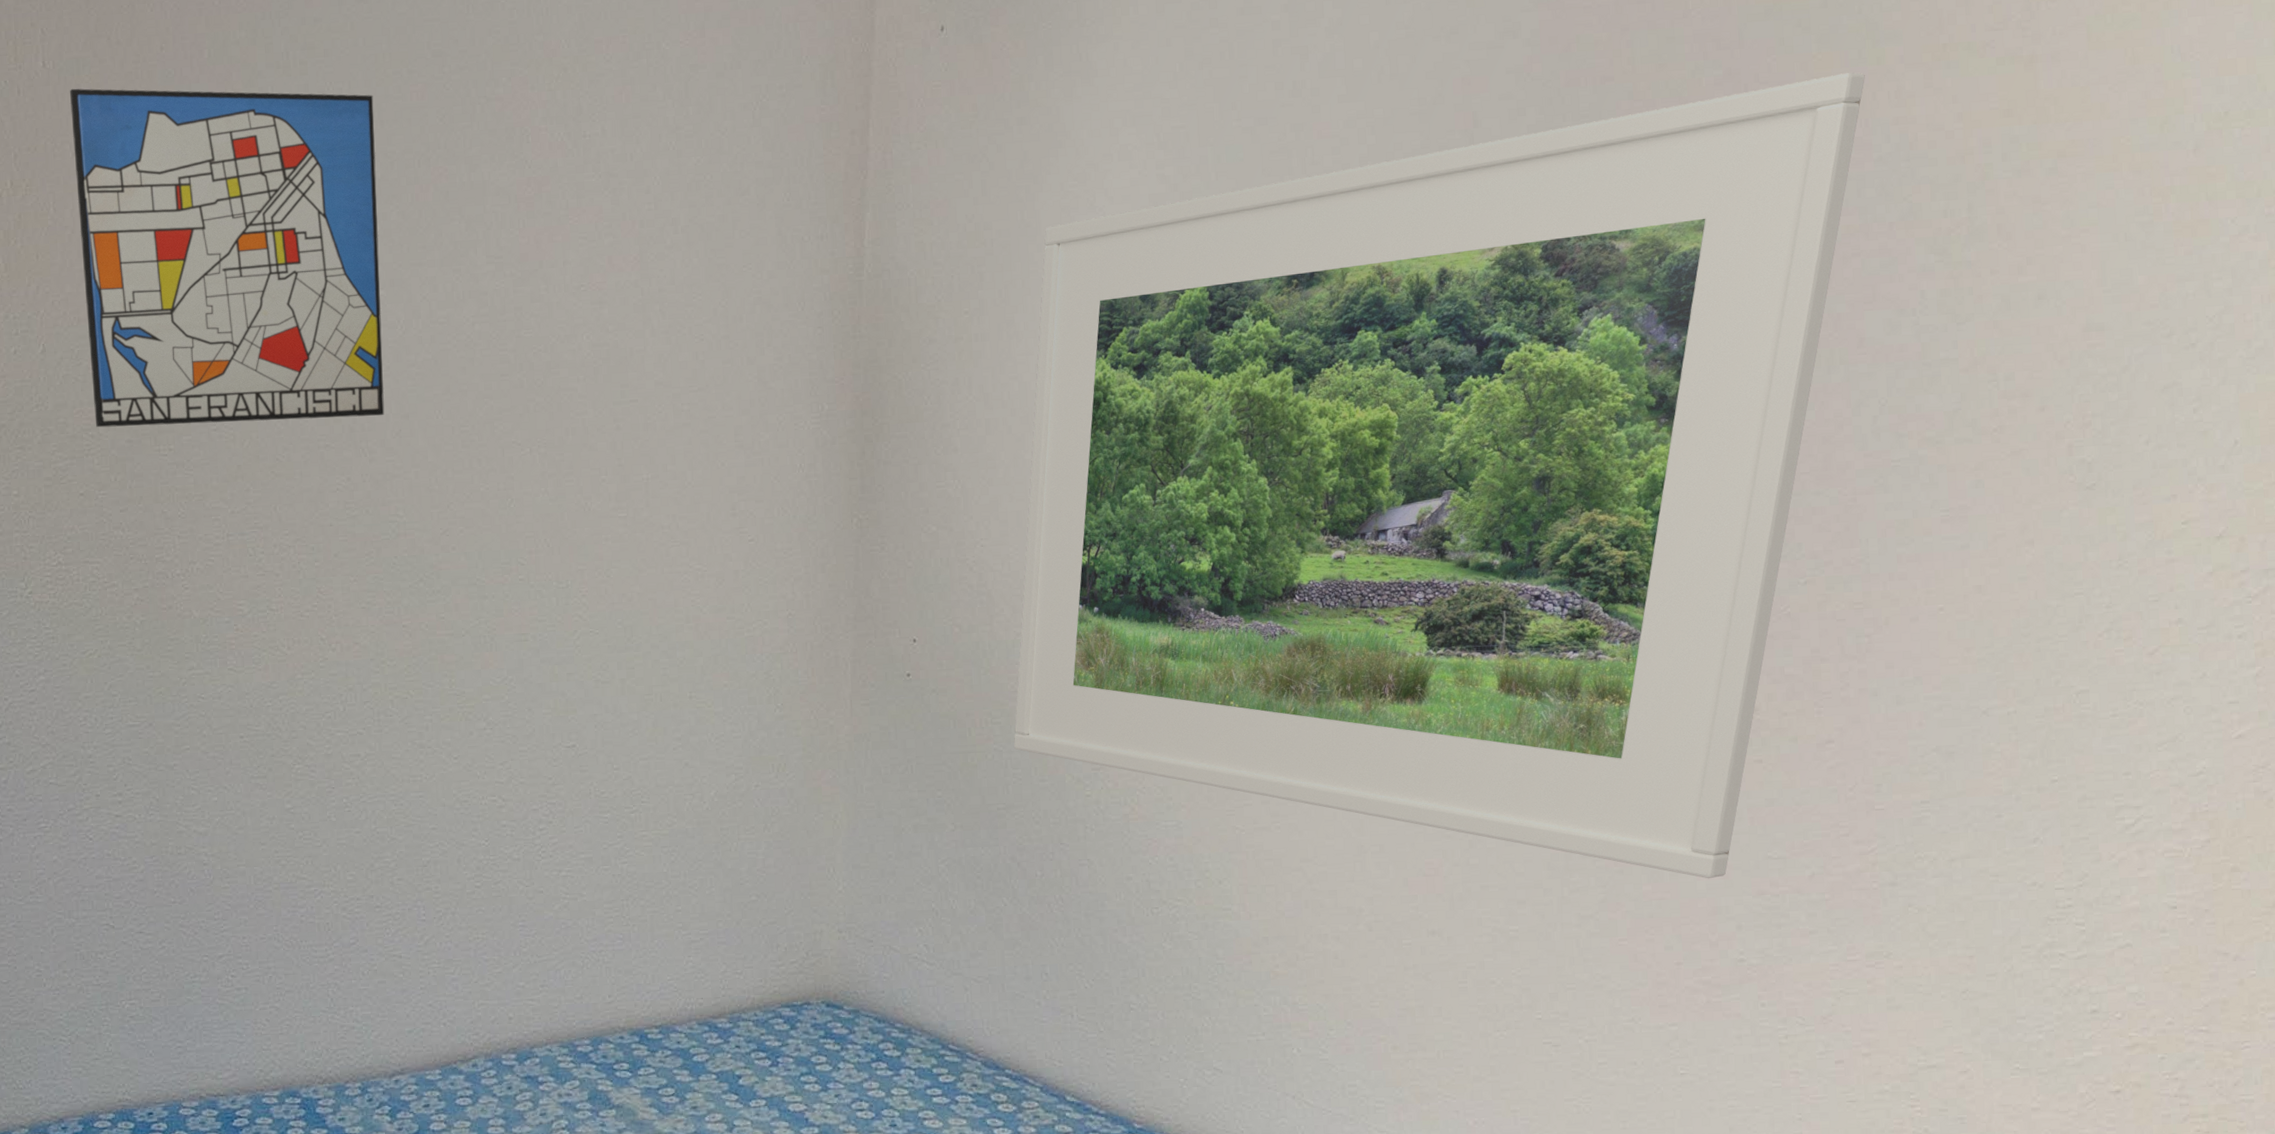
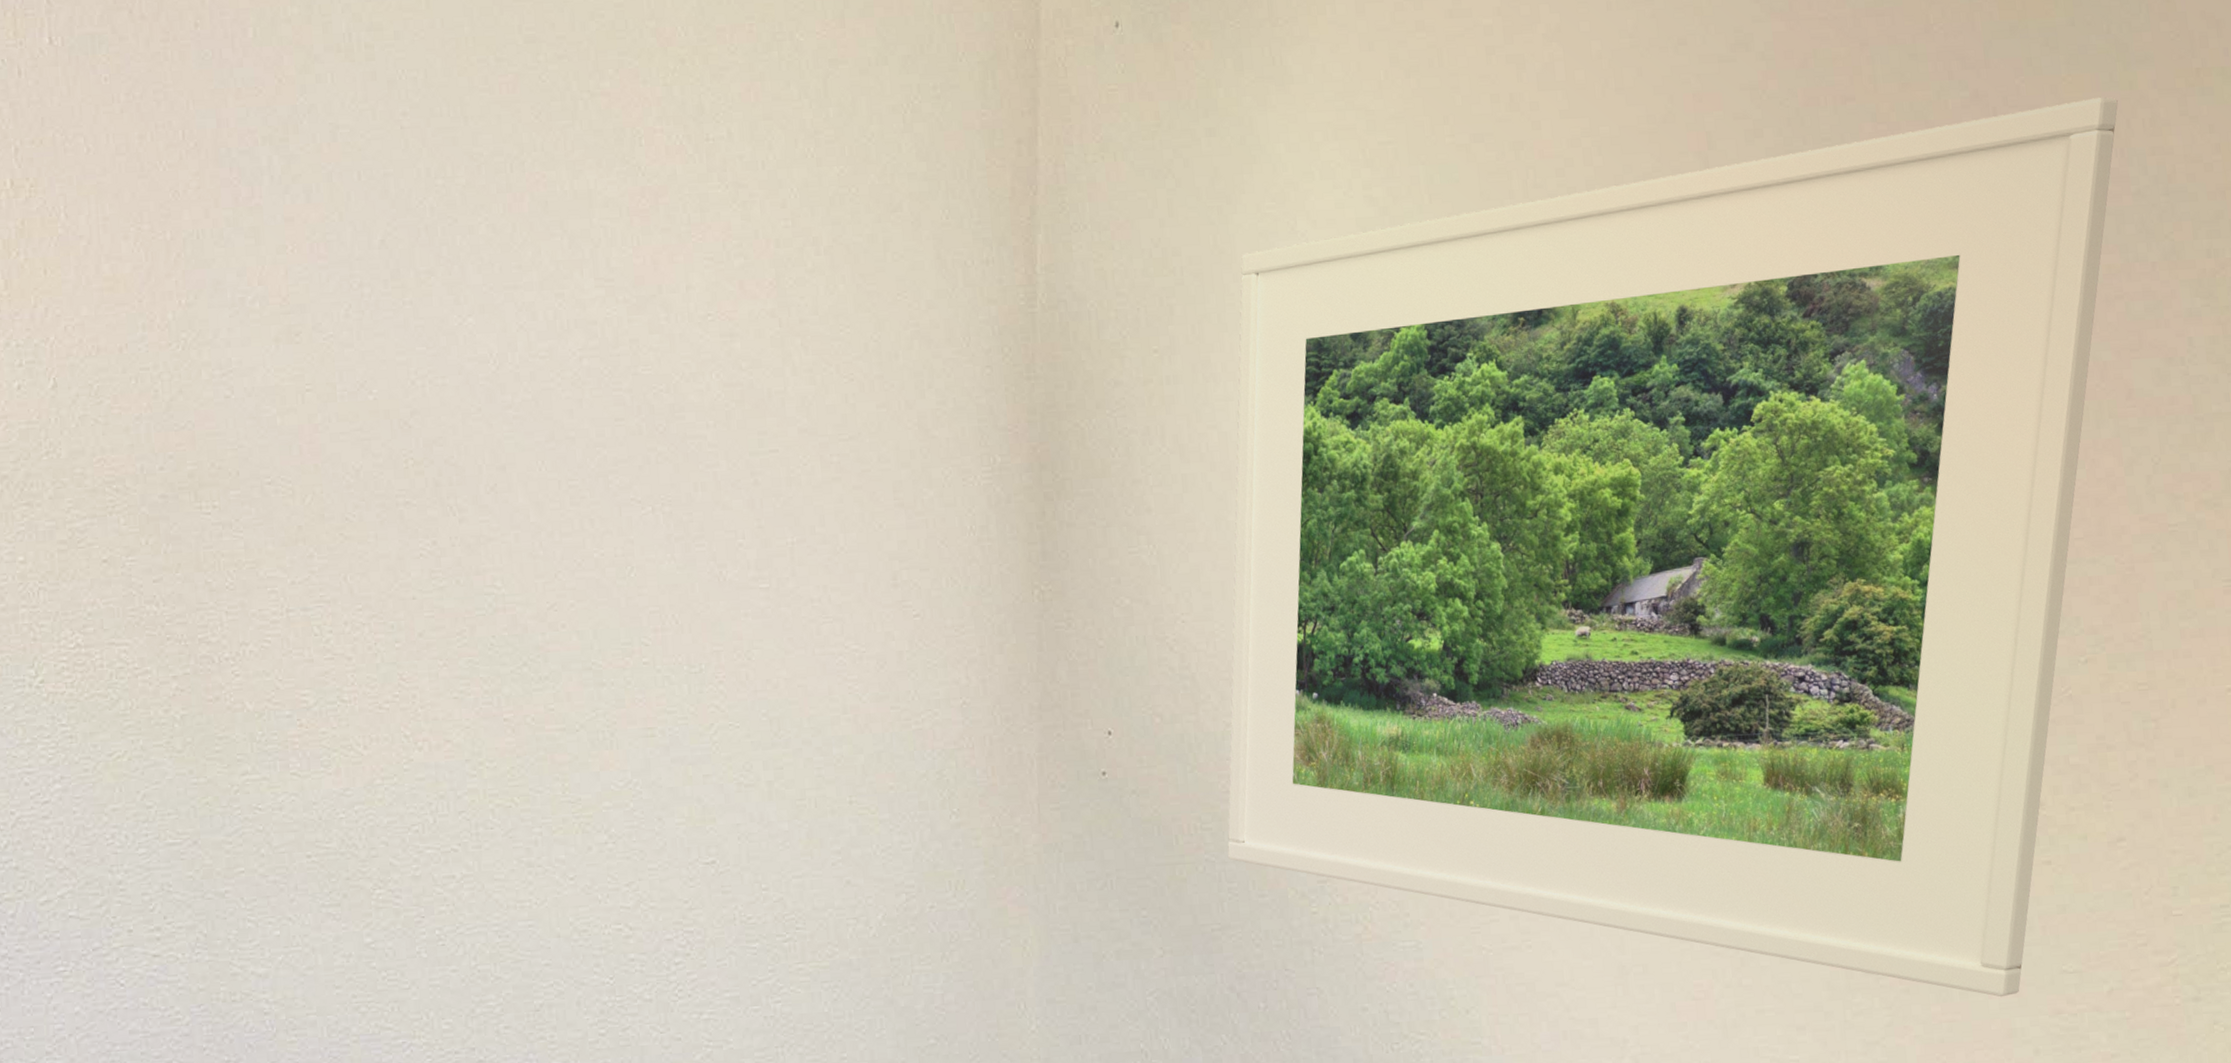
wall art: present [70,88,385,428] -> none [83,70,476,480]

